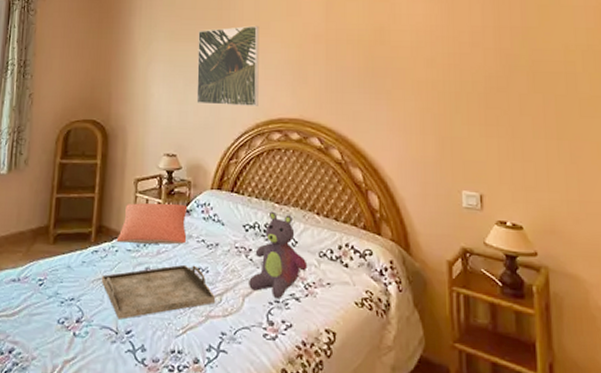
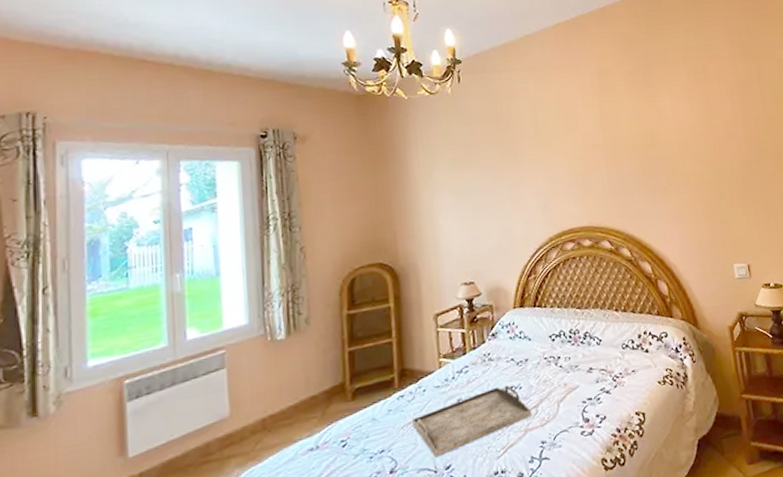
pillow: present [116,203,188,245] -> none [422,329,495,382]
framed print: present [196,25,259,106] -> none [480,143,549,228]
stuffed bear: present [249,211,308,298] -> none [561,316,613,396]

